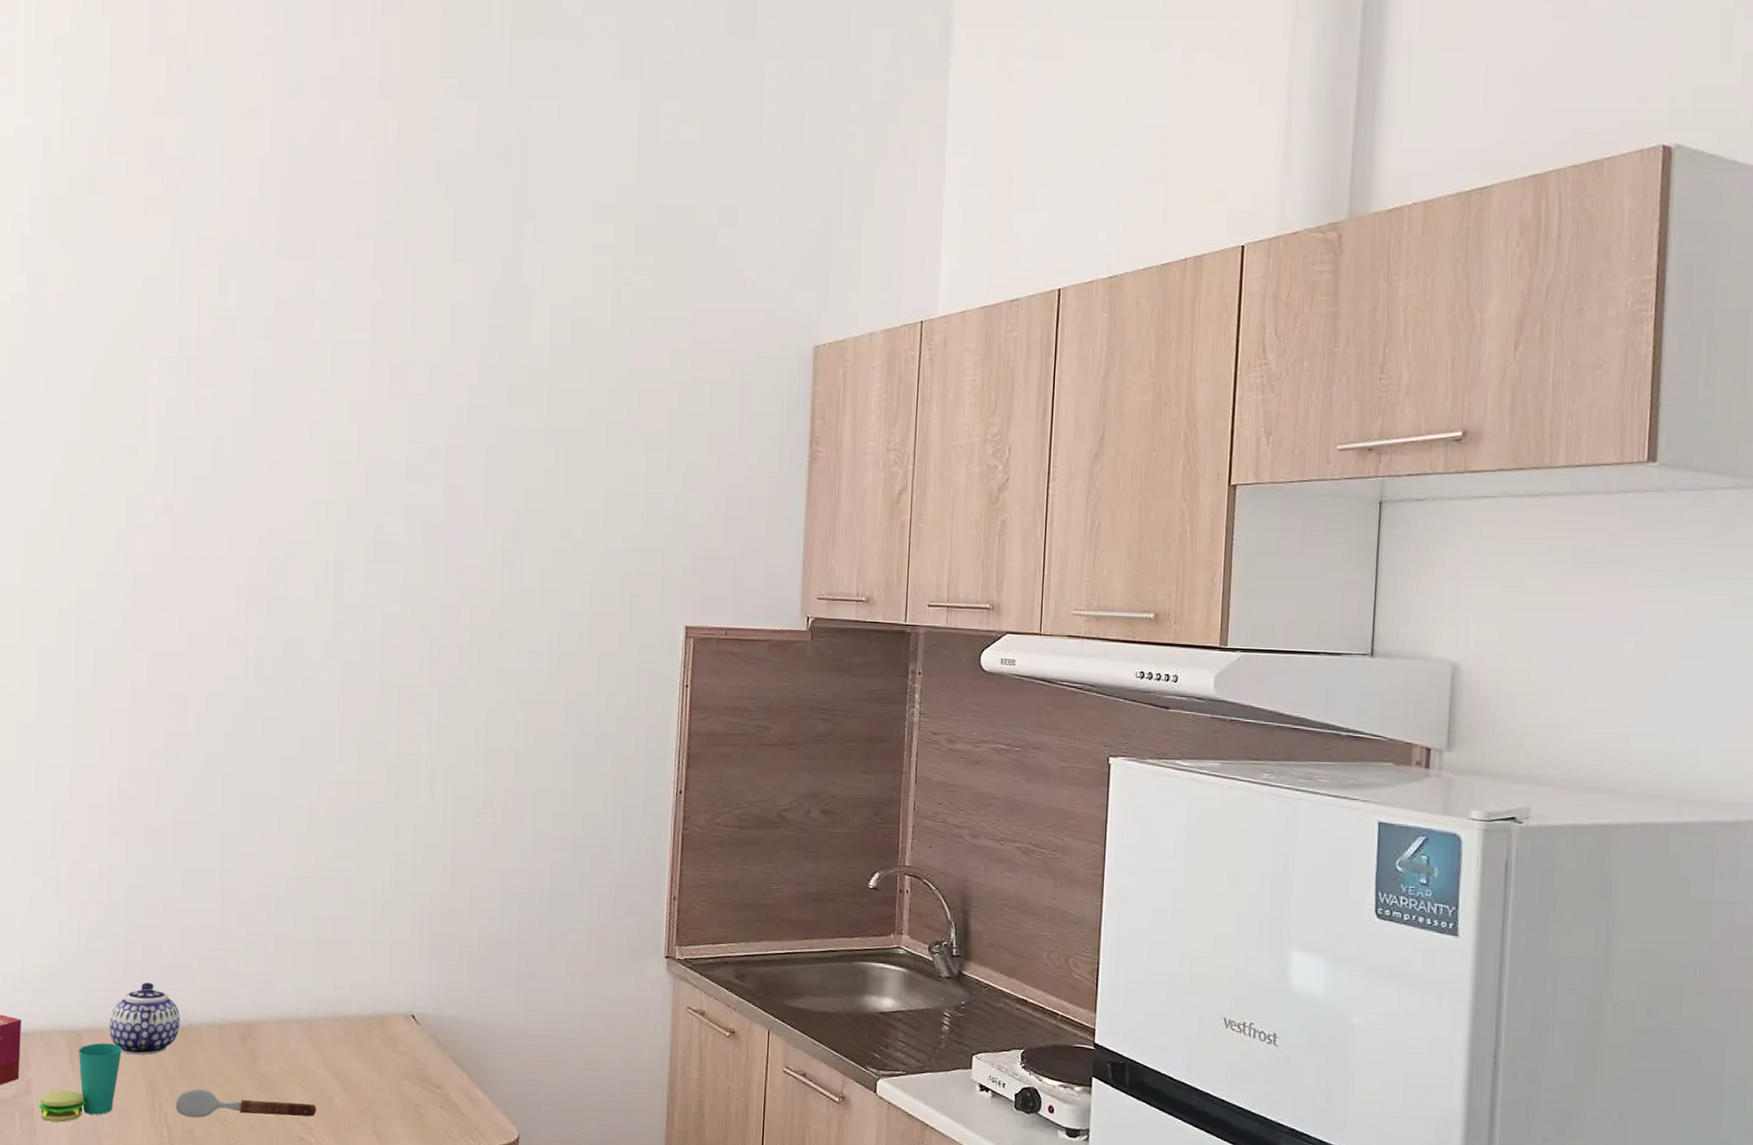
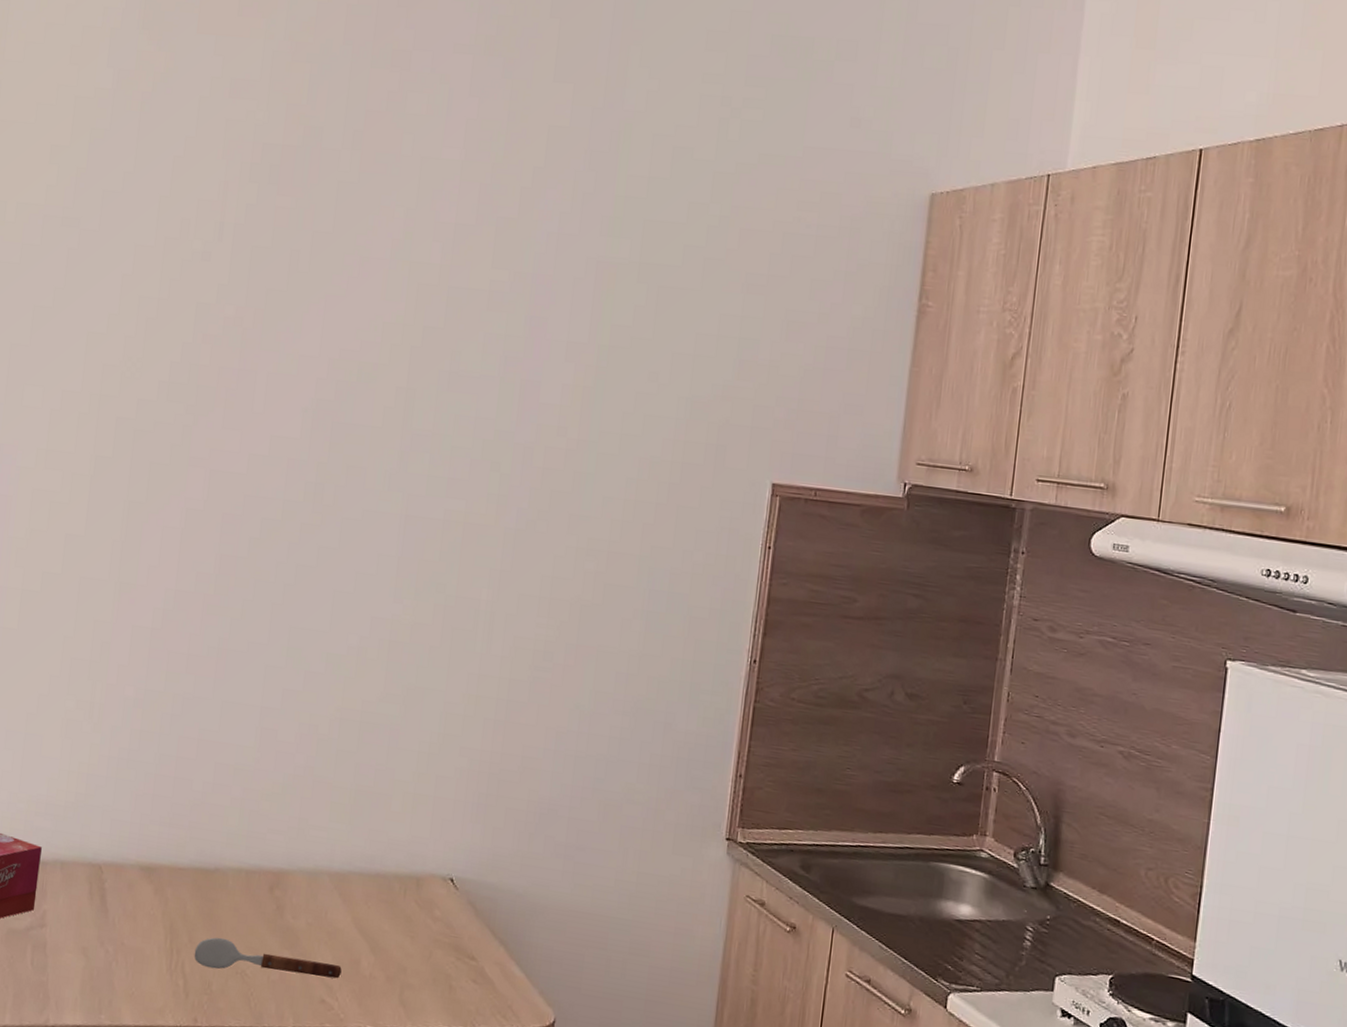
cup: present [38,1043,122,1123] -> none [52,879,144,961]
teapot: present [109,982,180,1056] -> none [131,818,207,897]

